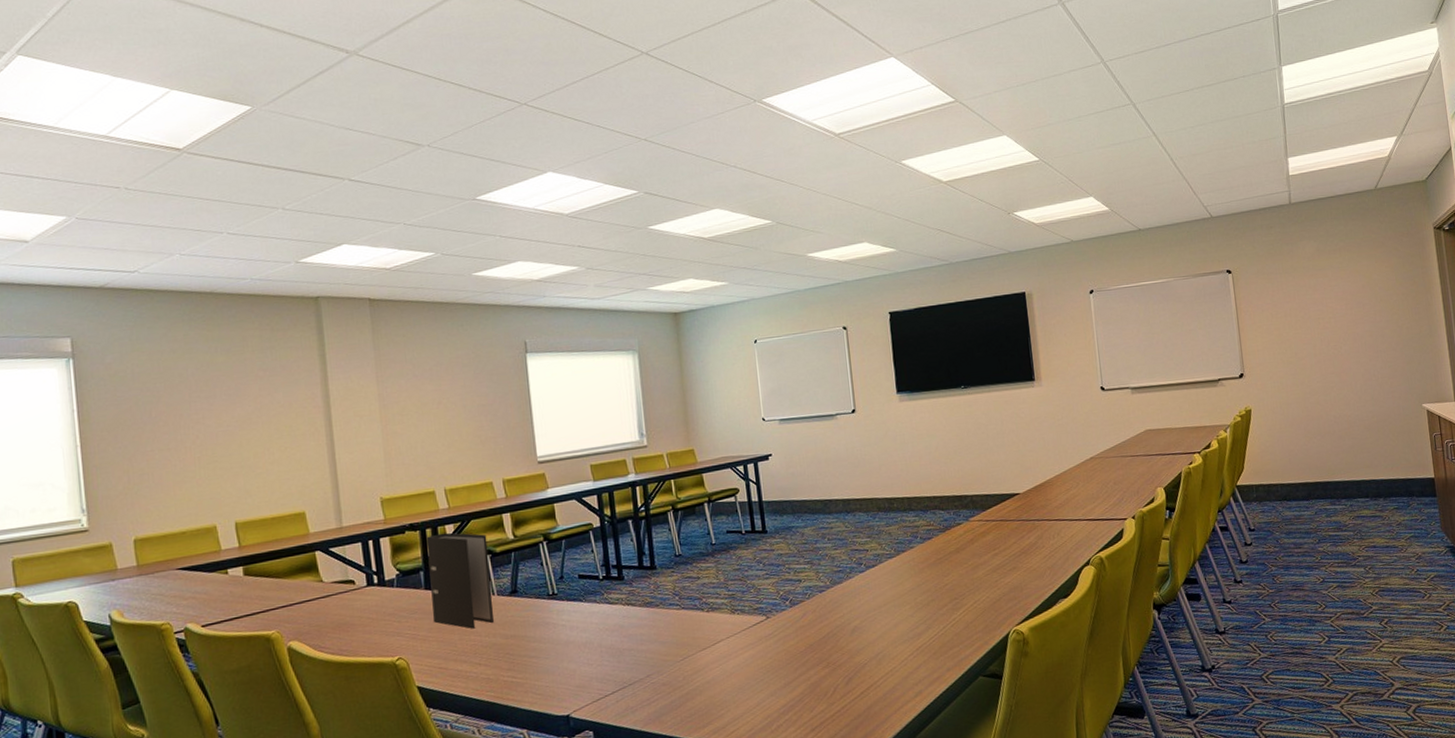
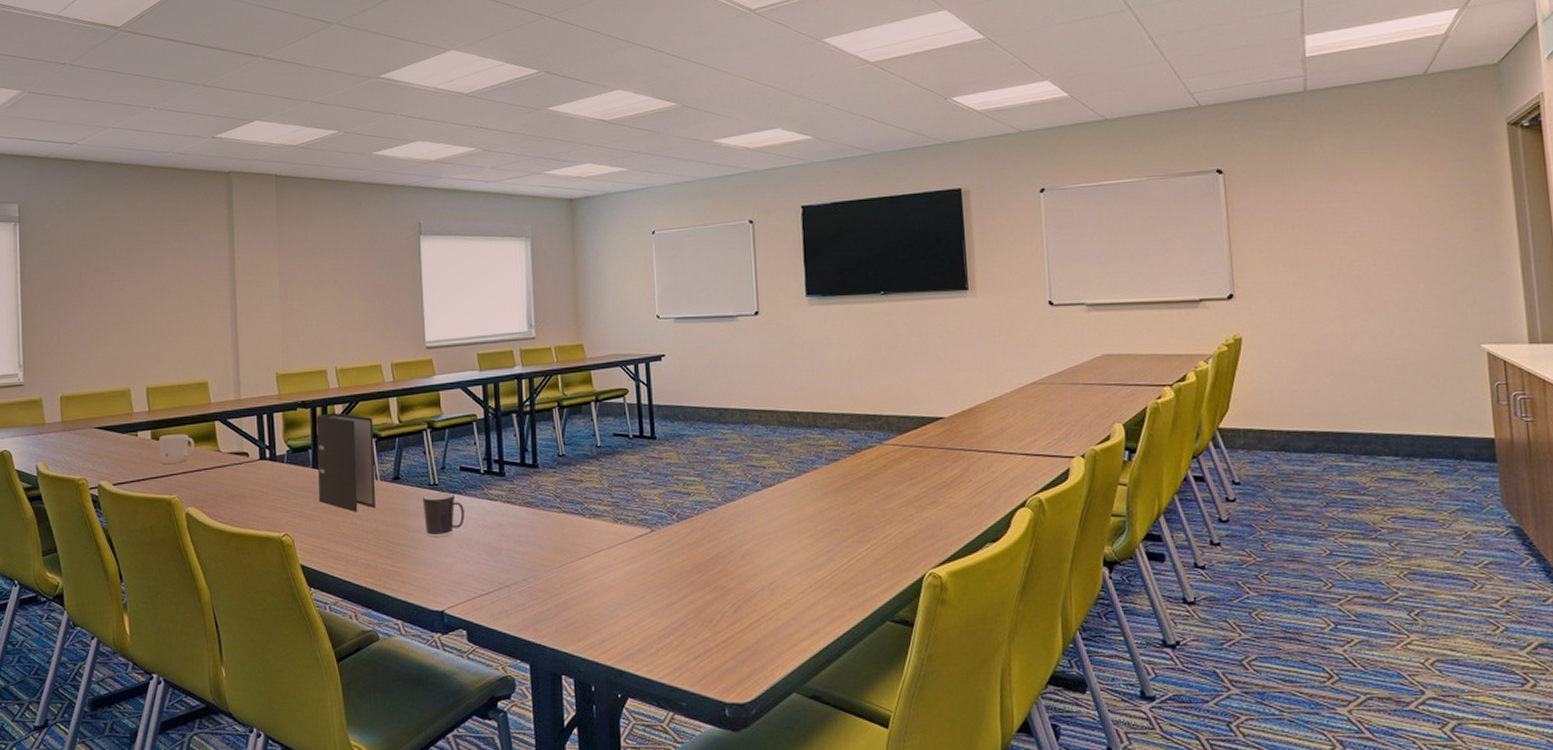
mug: none [253,567,295,601] -> present [159,434,195,465]
mug: none [541,600,586,646] -> present [422,492,465,537]

